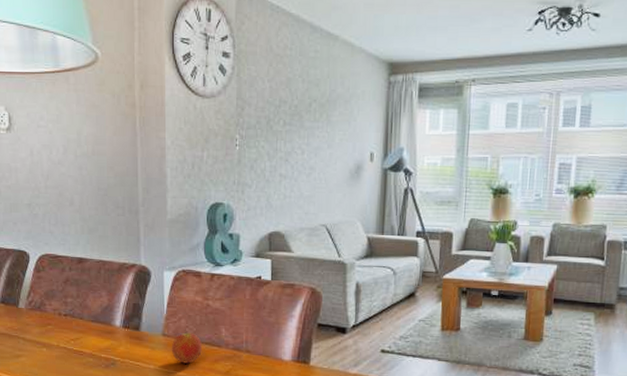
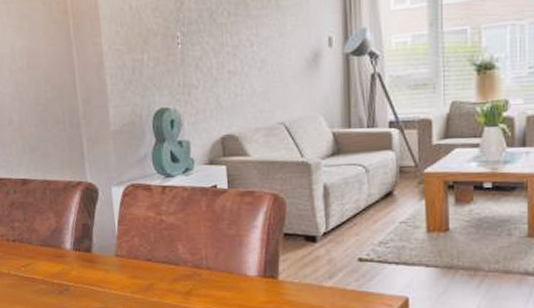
fruit: present [171,329,203,365] -> none [126,248,160,286]

